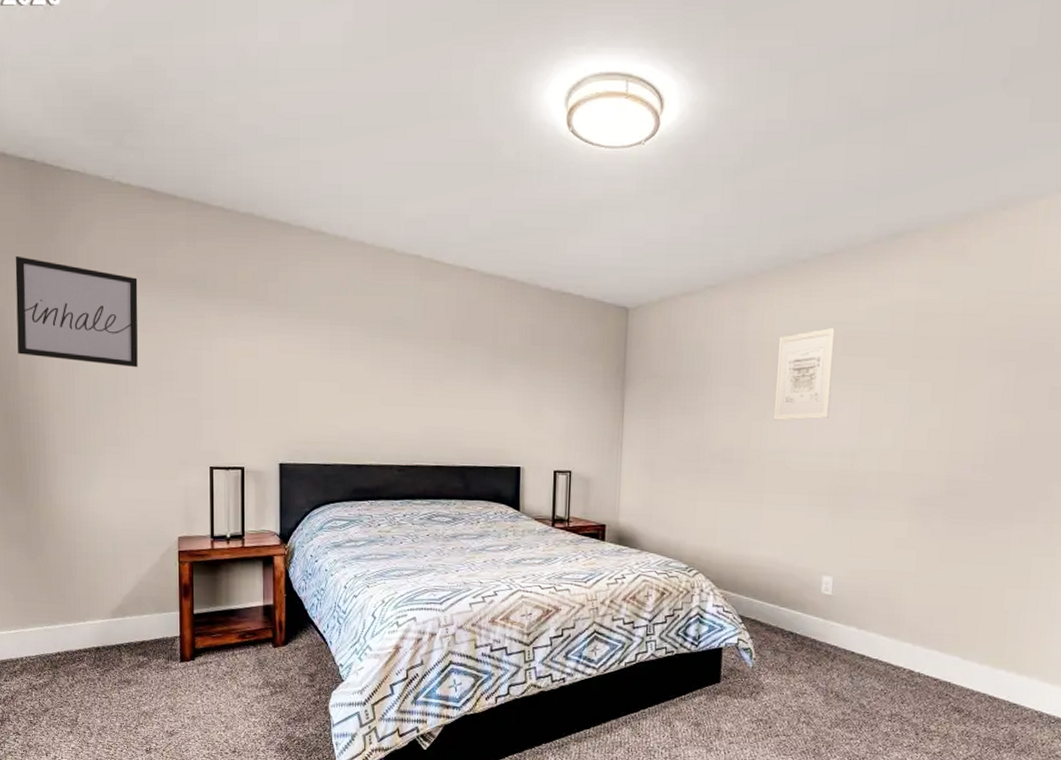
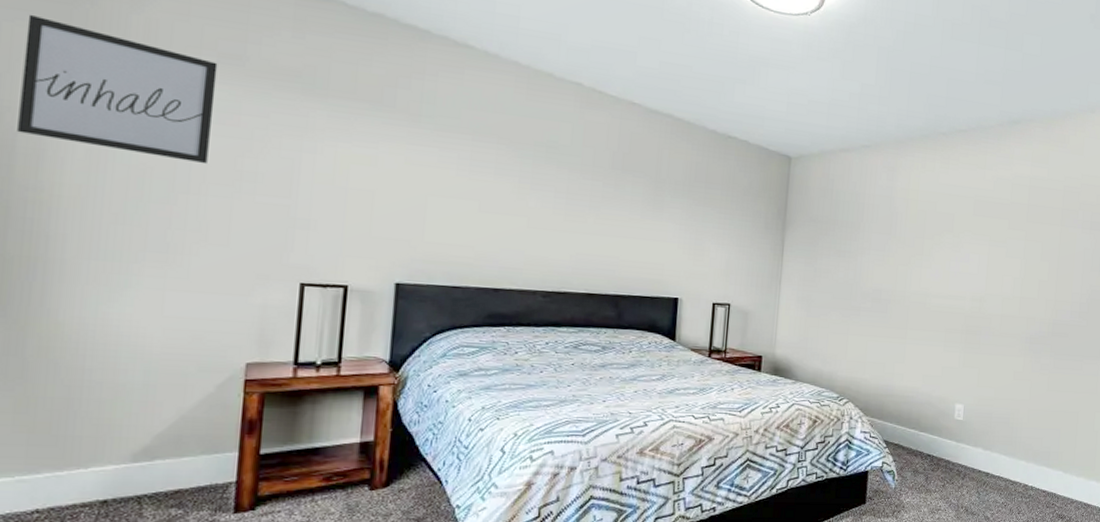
wall art: present [773,327,835,422] -> none [916,191,968,268]

